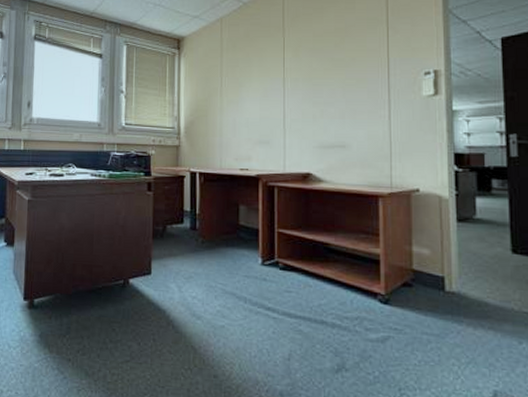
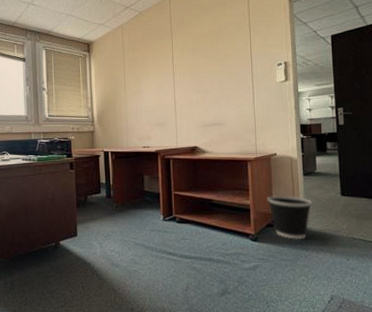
wastebasket: none [404,245,469,309] -> present [267,195,312,240]

